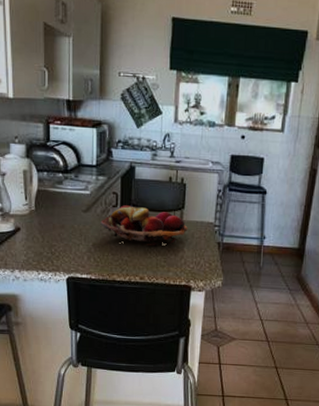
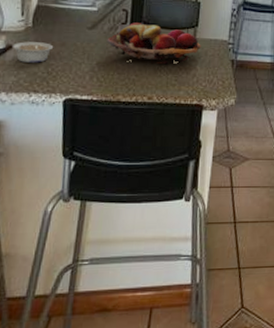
legume: none [20,224,55,244] -> present [11,41,54,63]

